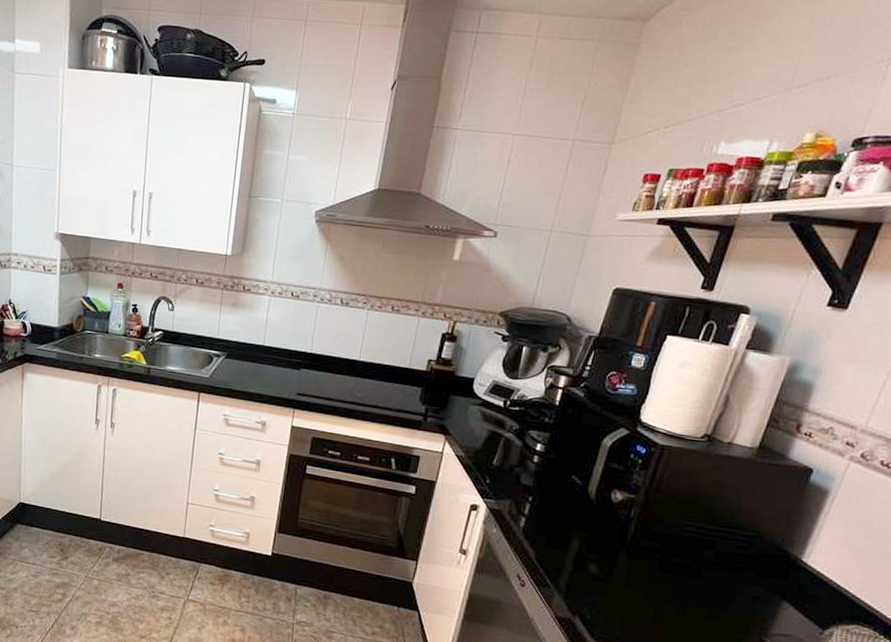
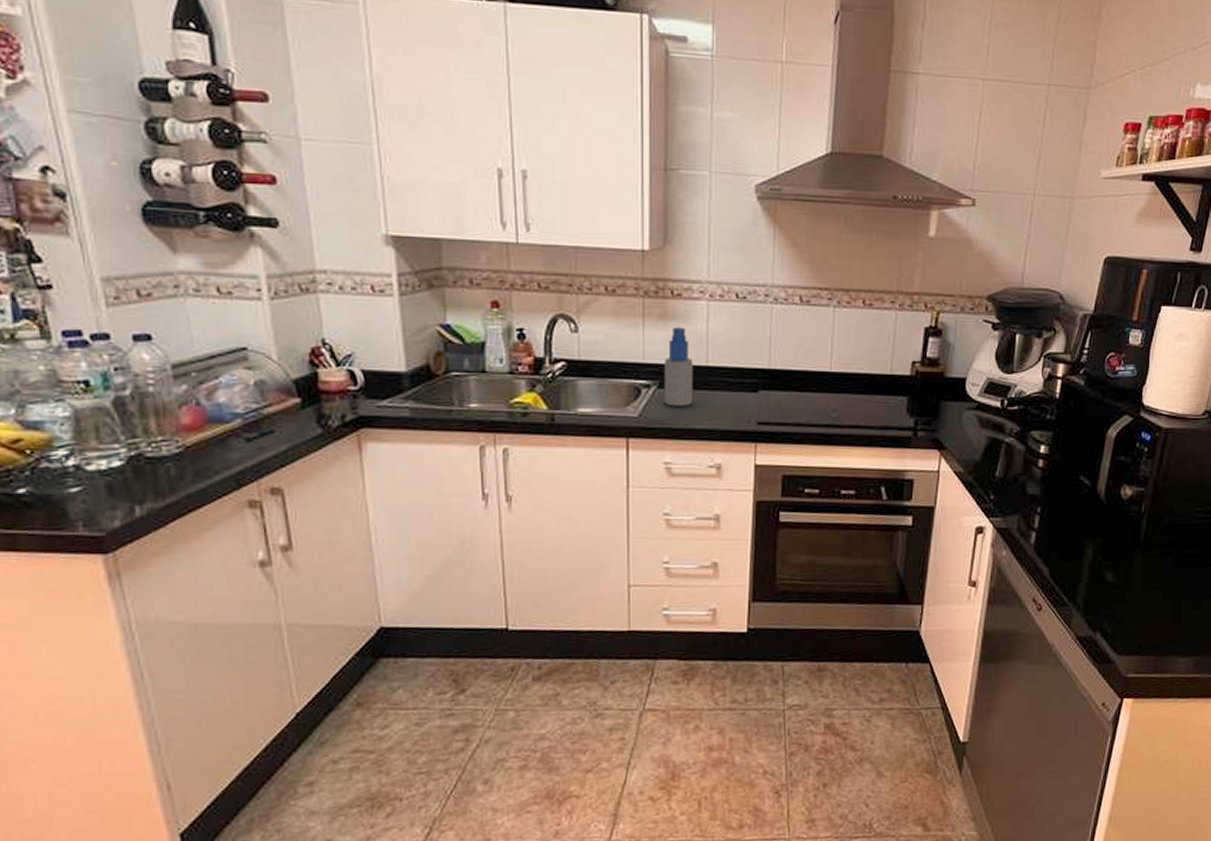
spray bottle: none [228,314,254,374] -> present [663,327,693,406]

